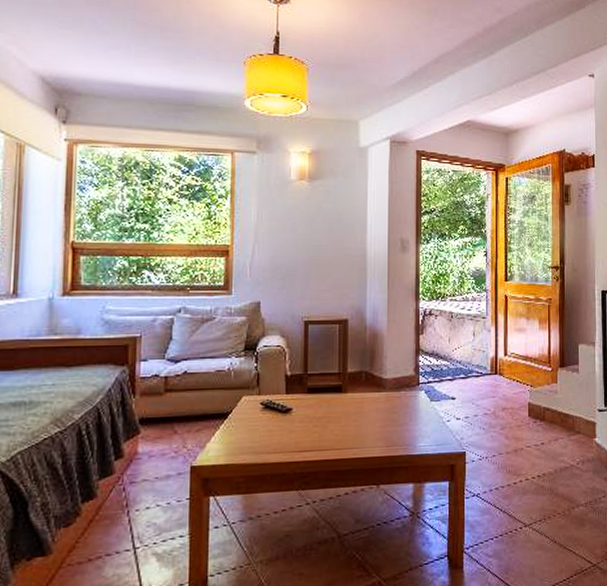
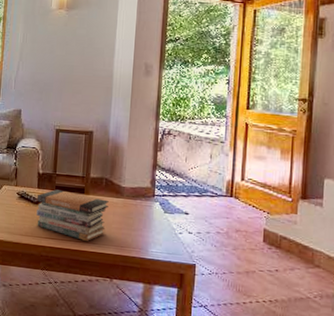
book stack: none [285,392,370,448] -> present [36,189,109,242]

